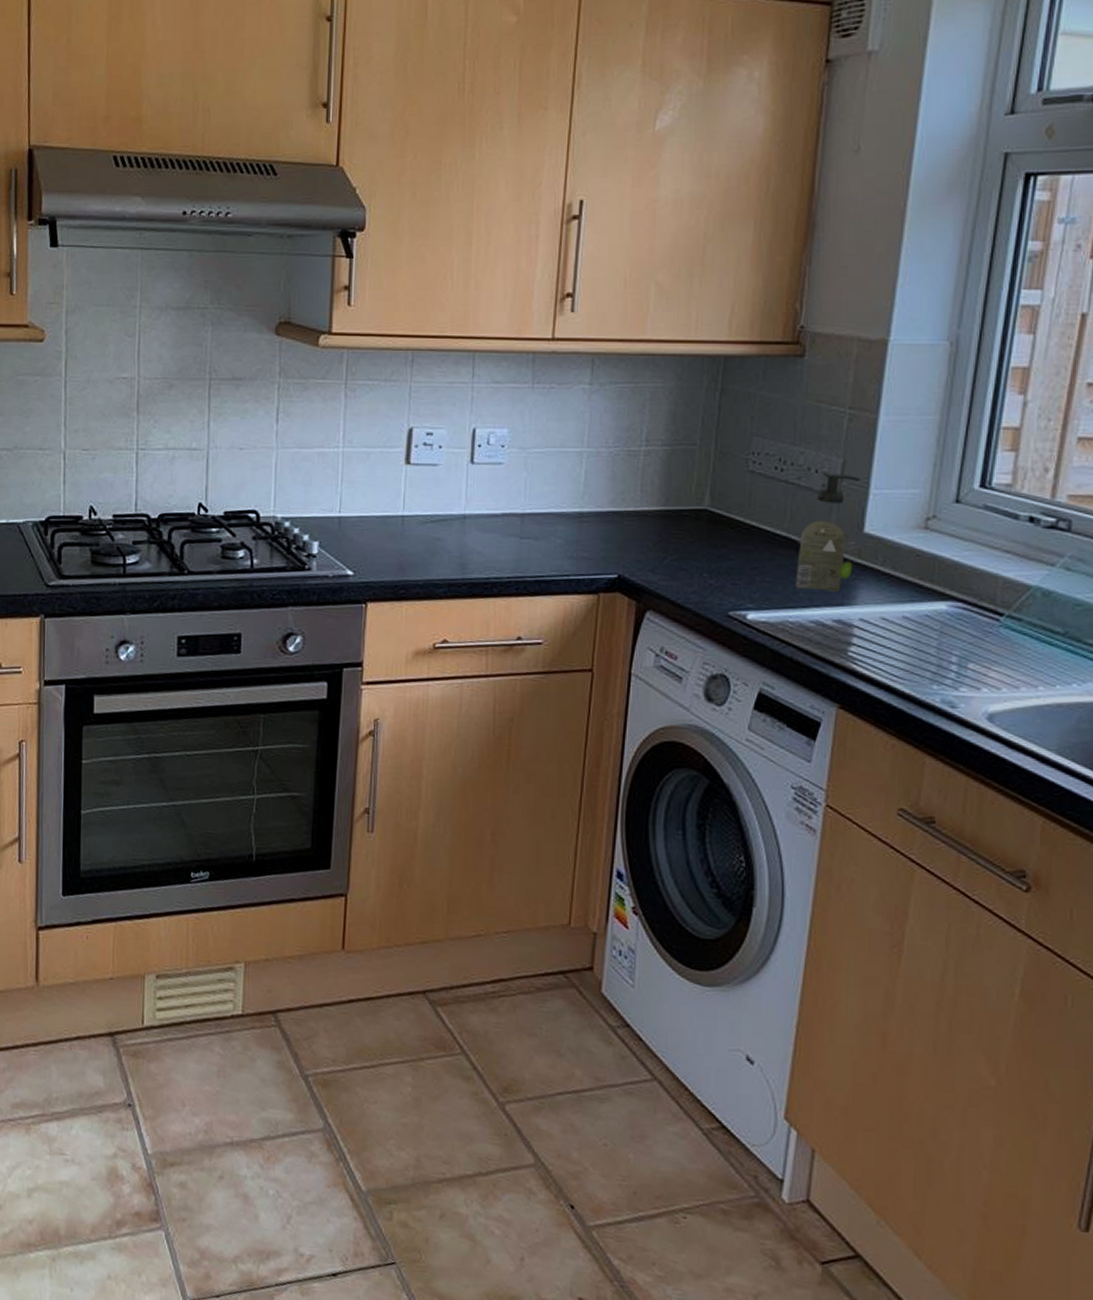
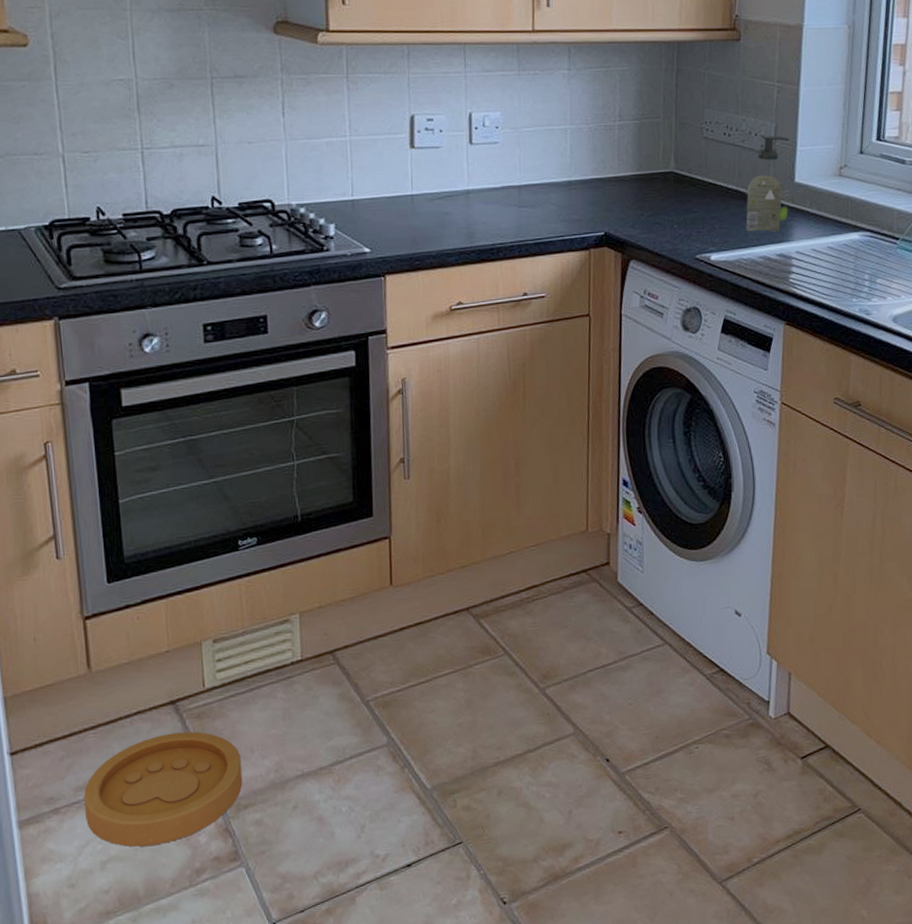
pet bowl: none [18,1066,172,1185] -> present [83,731,243,847]

